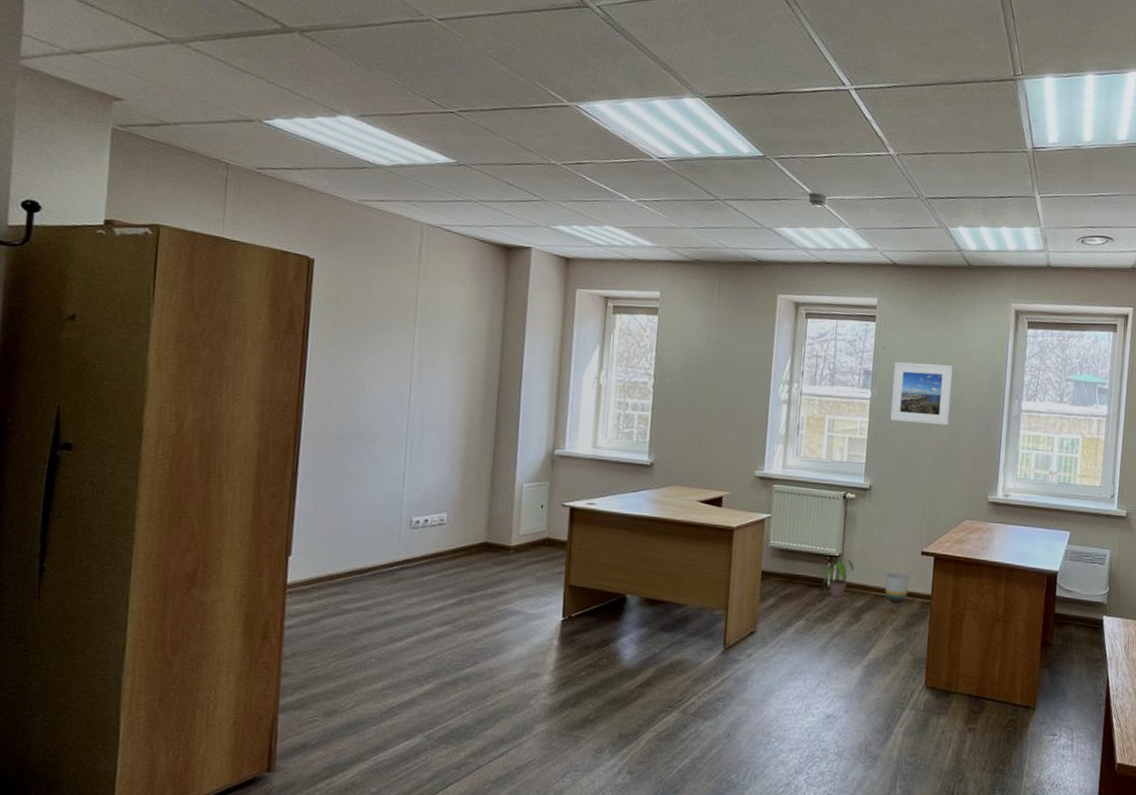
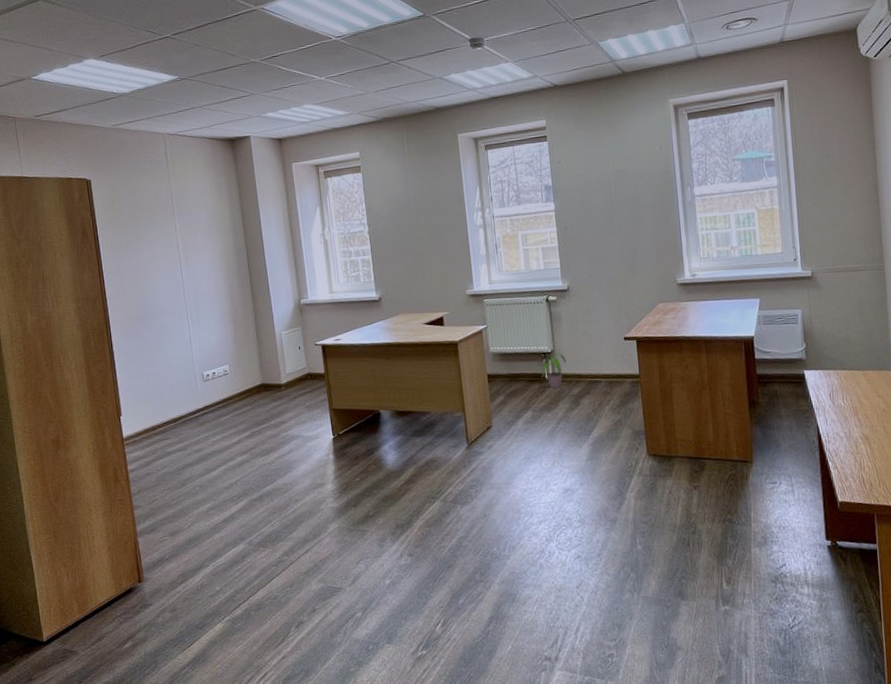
planter: present [884,572,910,602] -> none [595,358,618,385]
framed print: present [890,361,954,426] -> none [571,167,630,227]

